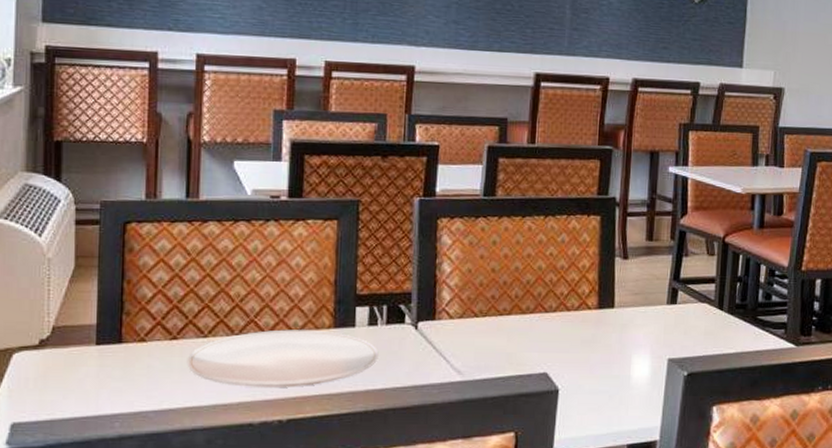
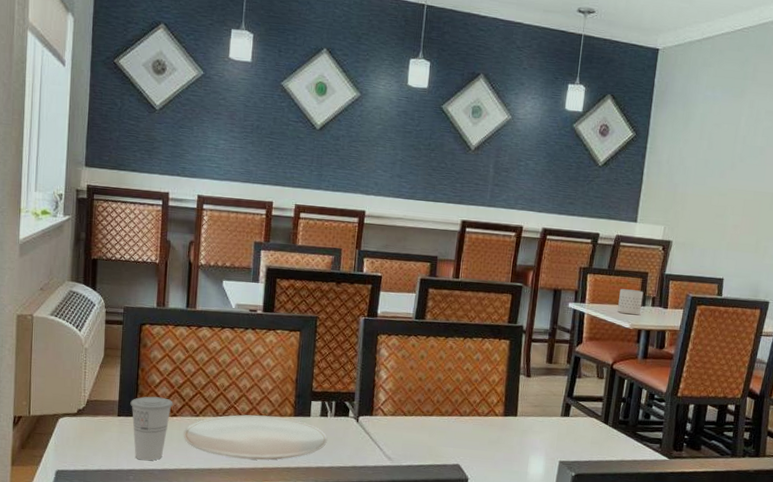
cup: none [113,315,172,401] -> present [130,396,173,461]
mug: none [726,147,756,177] -> present [617,289,644,315]

